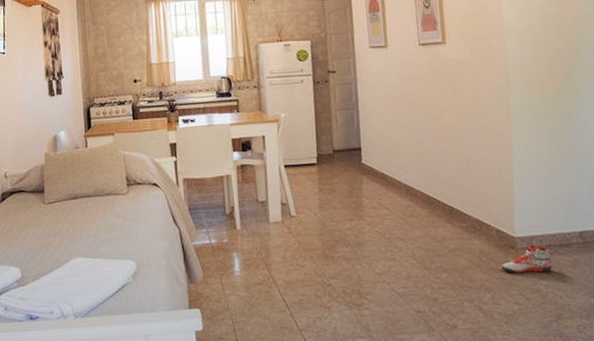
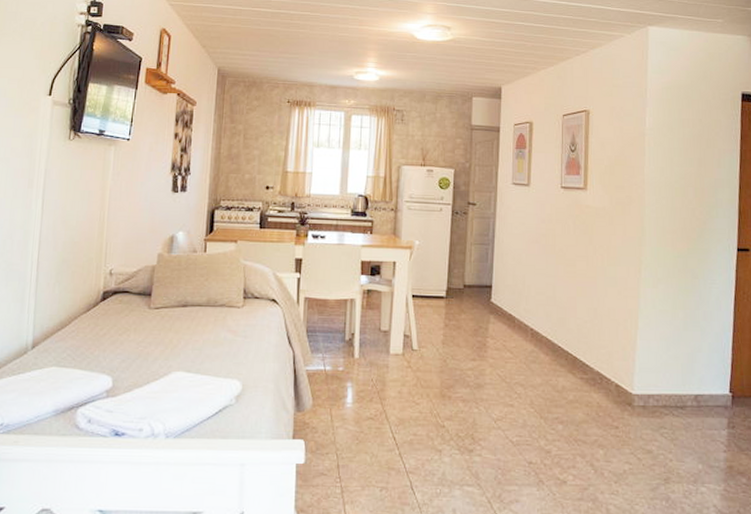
sneaker: present [501,245,552,273] -> none [616,404,665,433]

